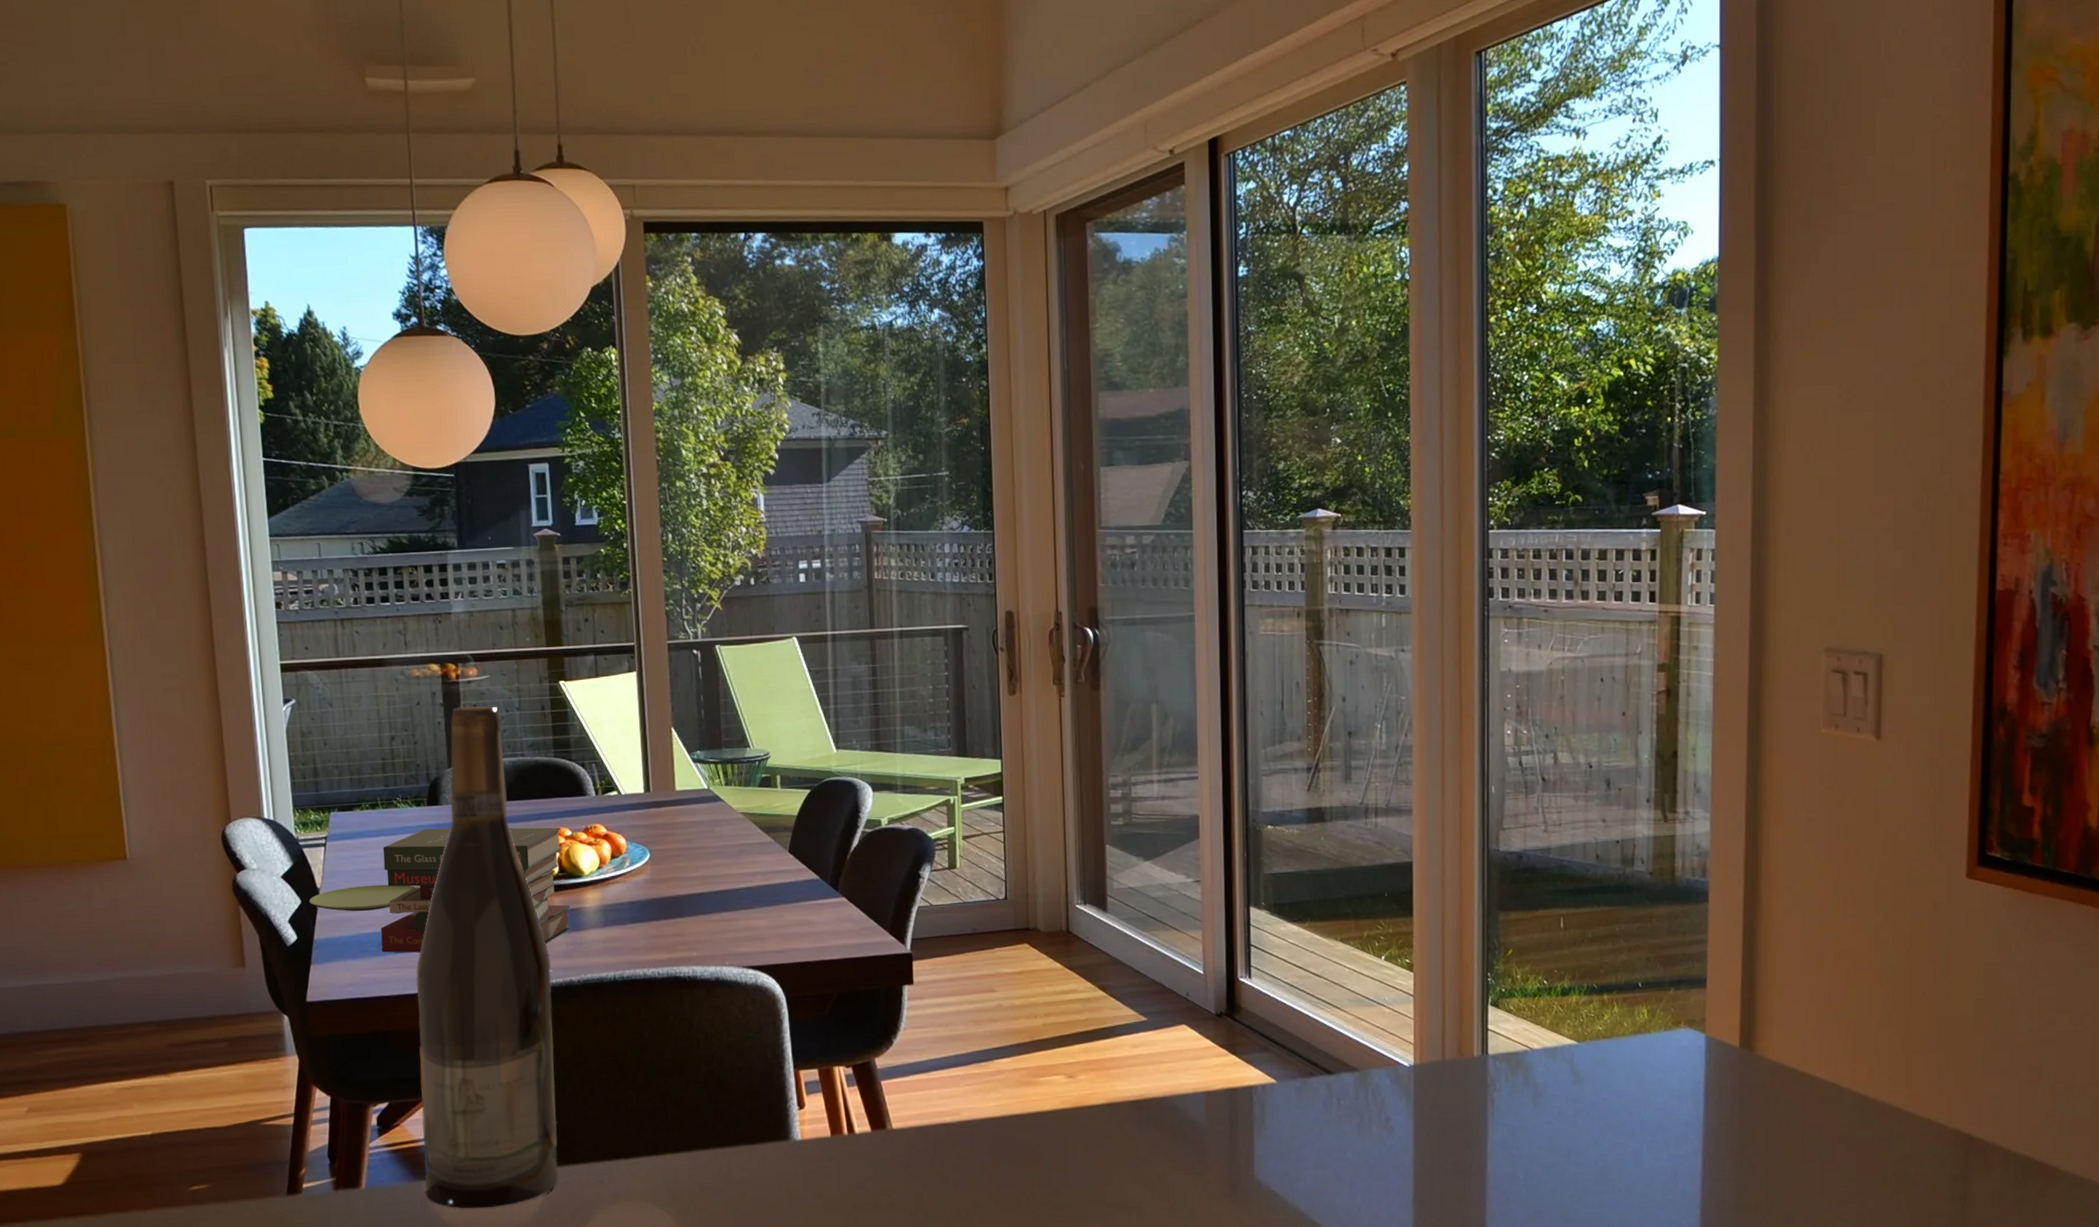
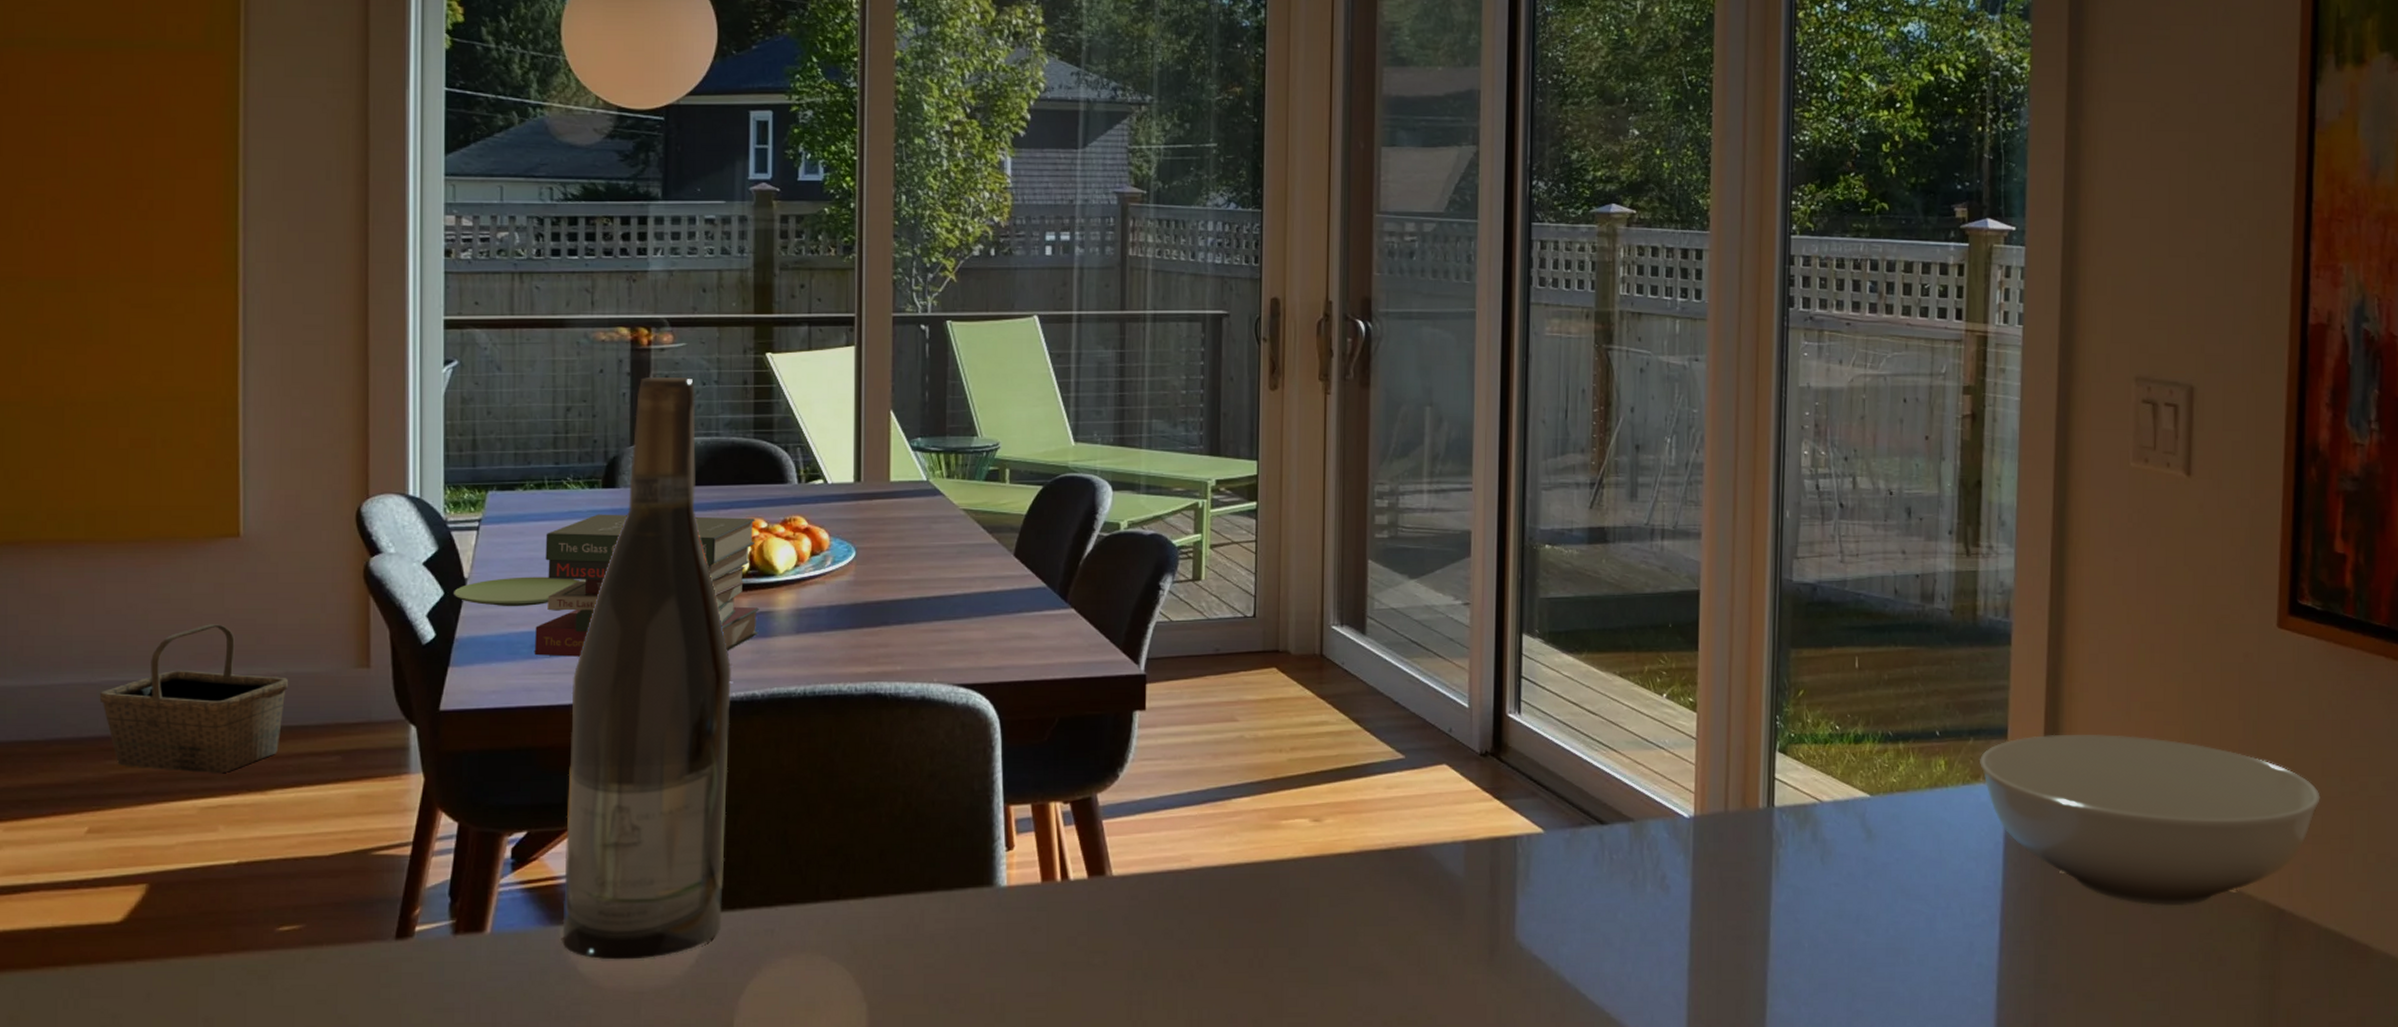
basket: none [25,934,180,1060] -> present [99,624,289,774]
bowl: none [1679,981,2009,1136] -> present [1979,734,2320,907]

